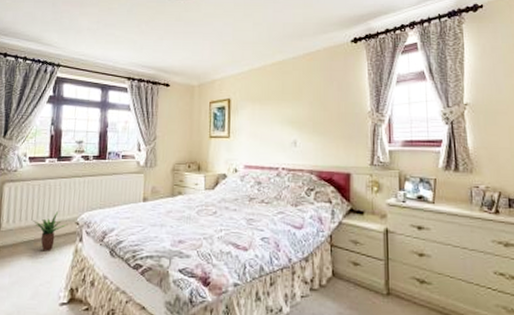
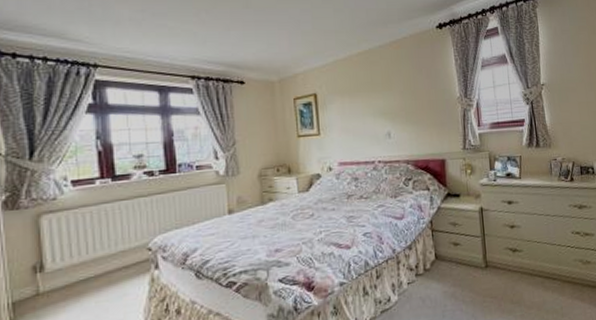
potted plant: present [32,212,68,252] -> none [88,240,137,287]

